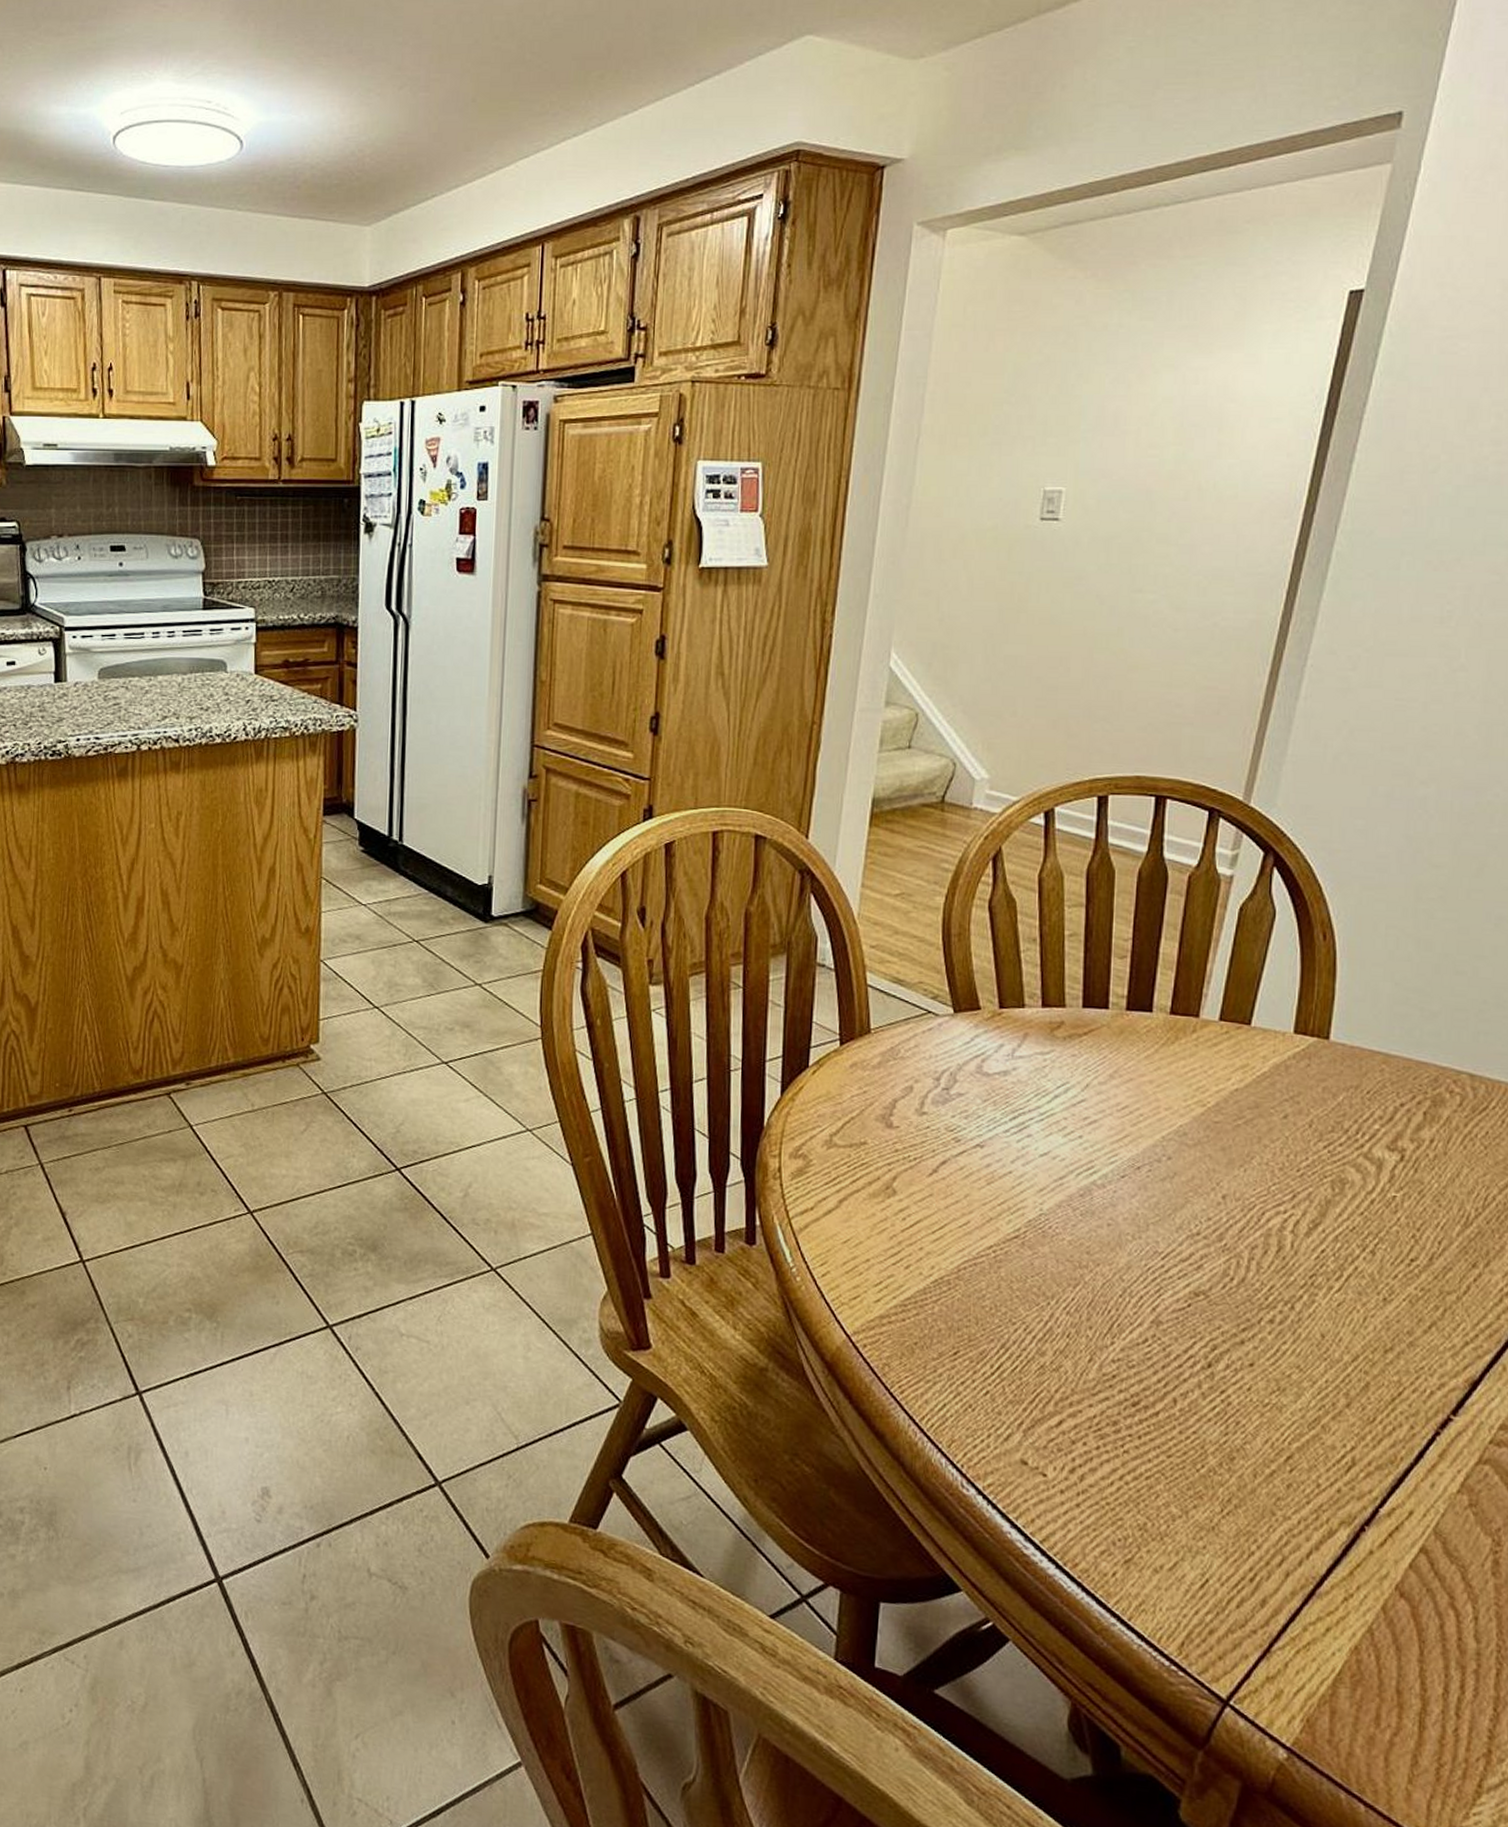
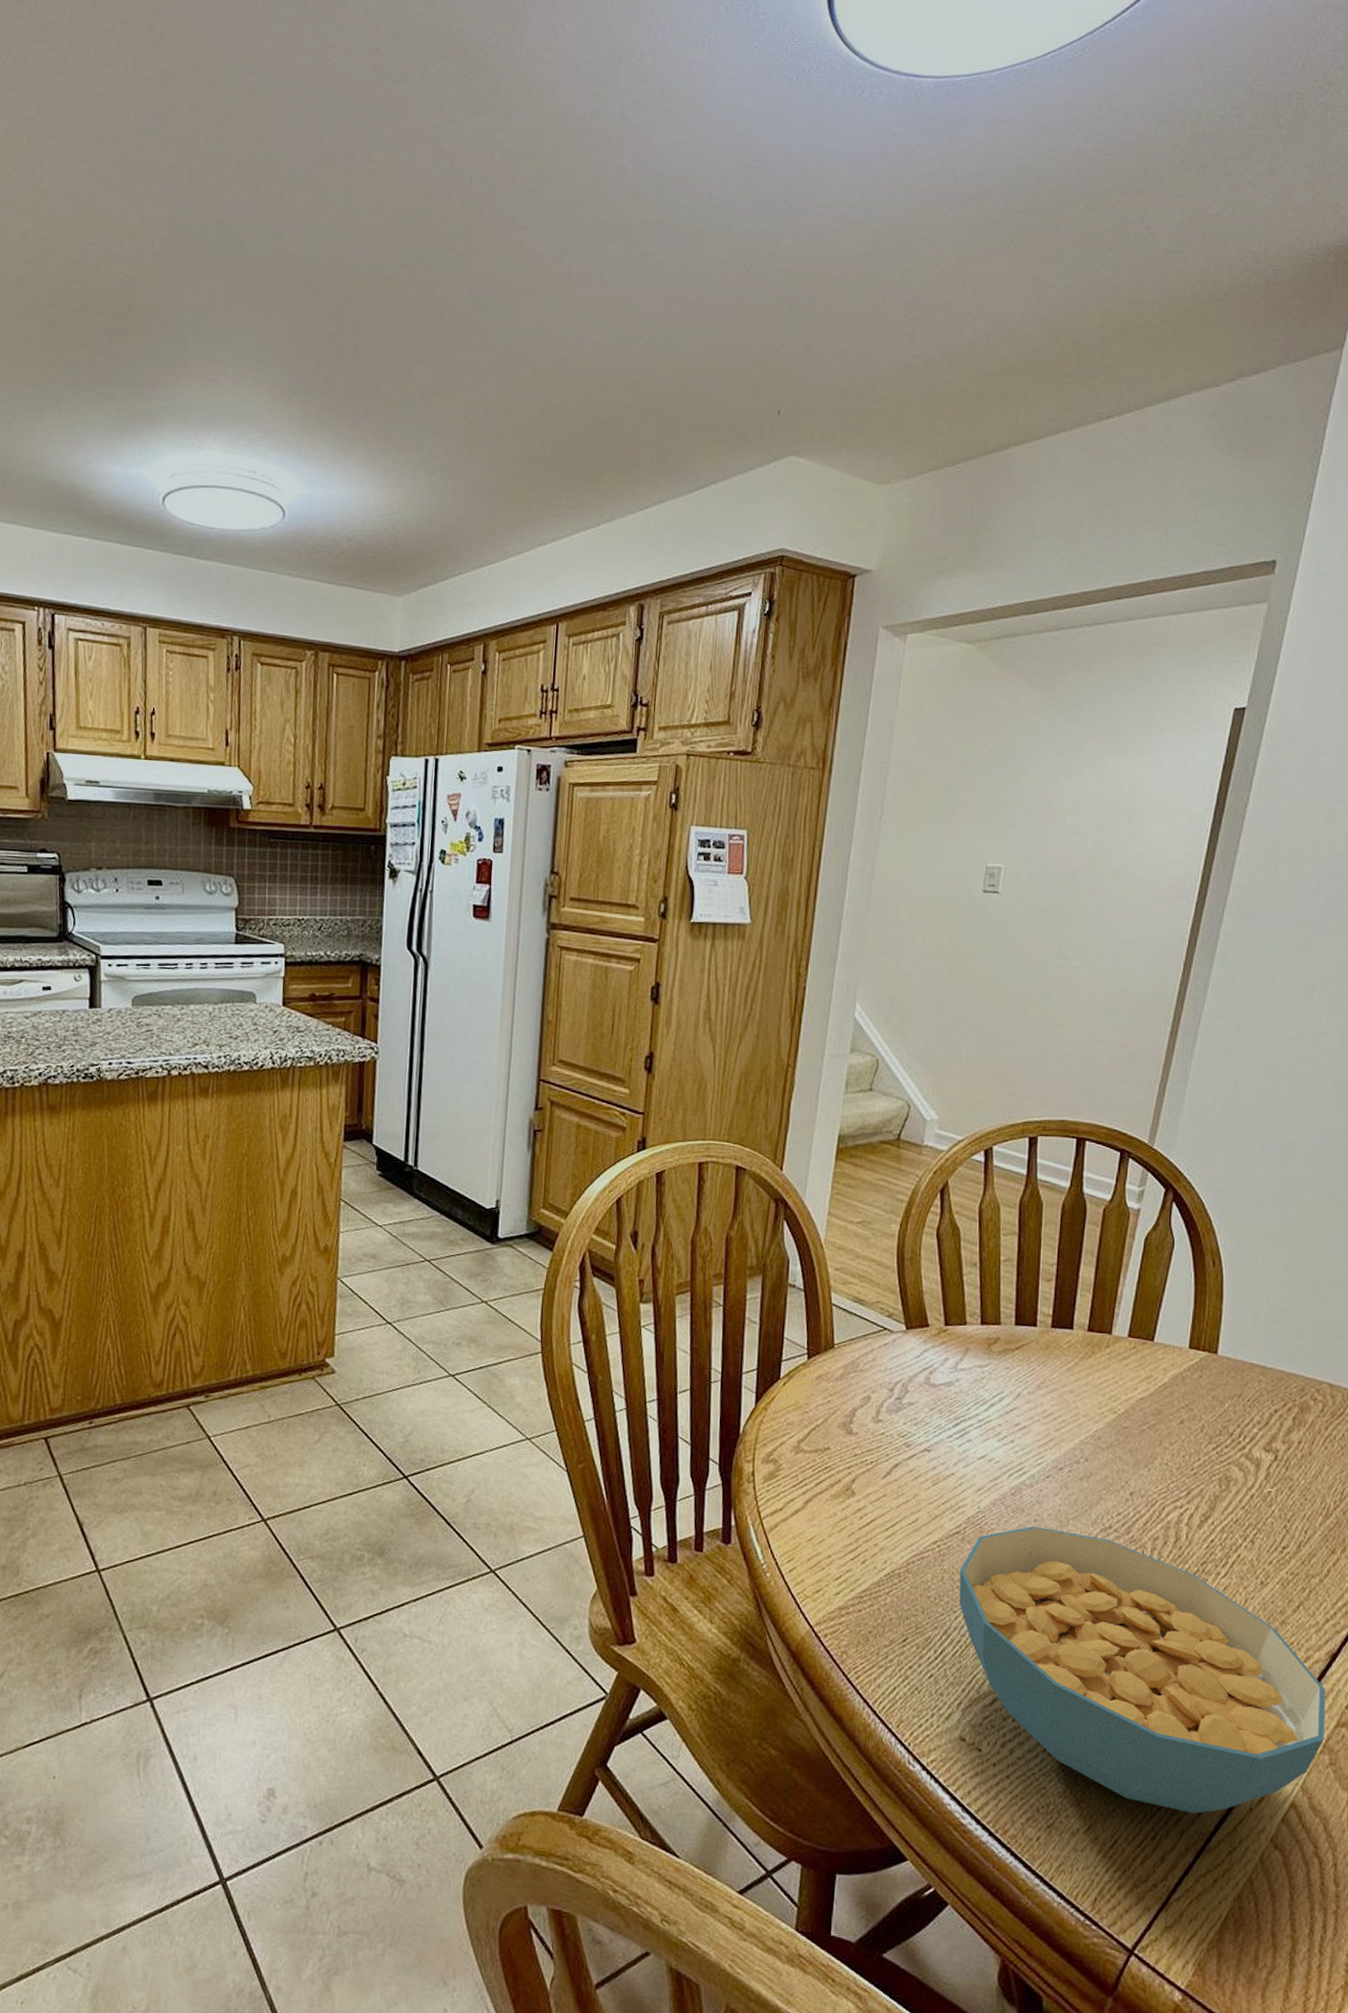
cereal bowl: none [1018,1230,1464,1555] -> present [959,1526,1326,1814]

